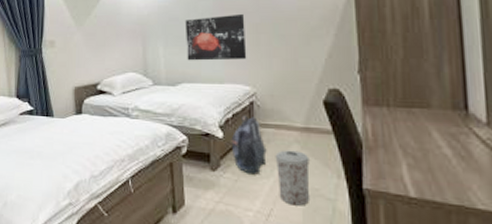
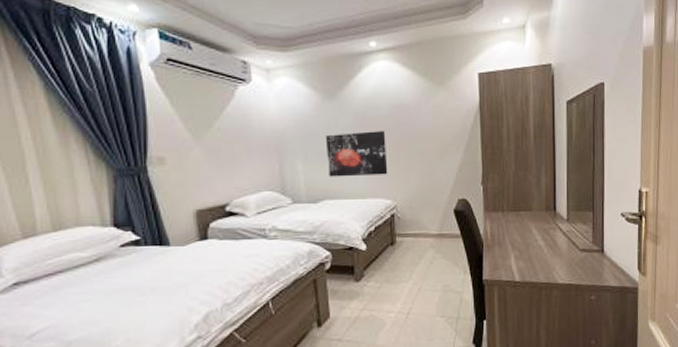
backpack: present [231,115,267,175] -> none [374,227,407,280]
trash can: present [275,150,311,206] -> none [413,254,443,302]

